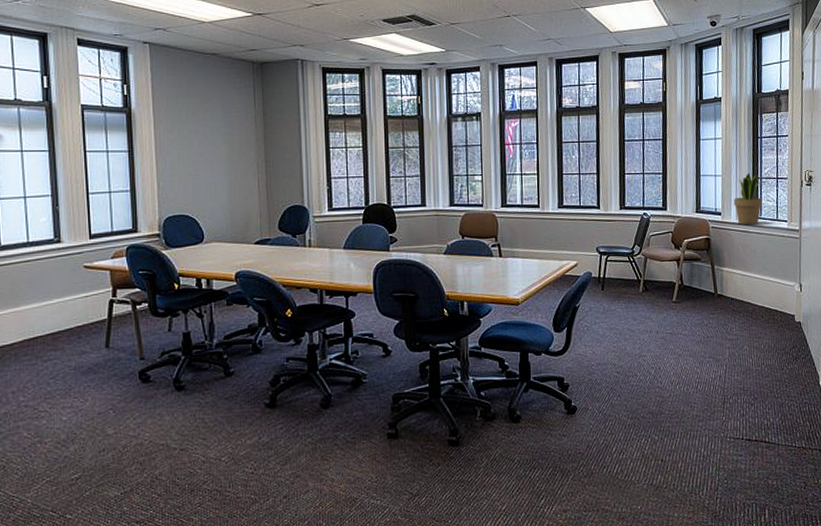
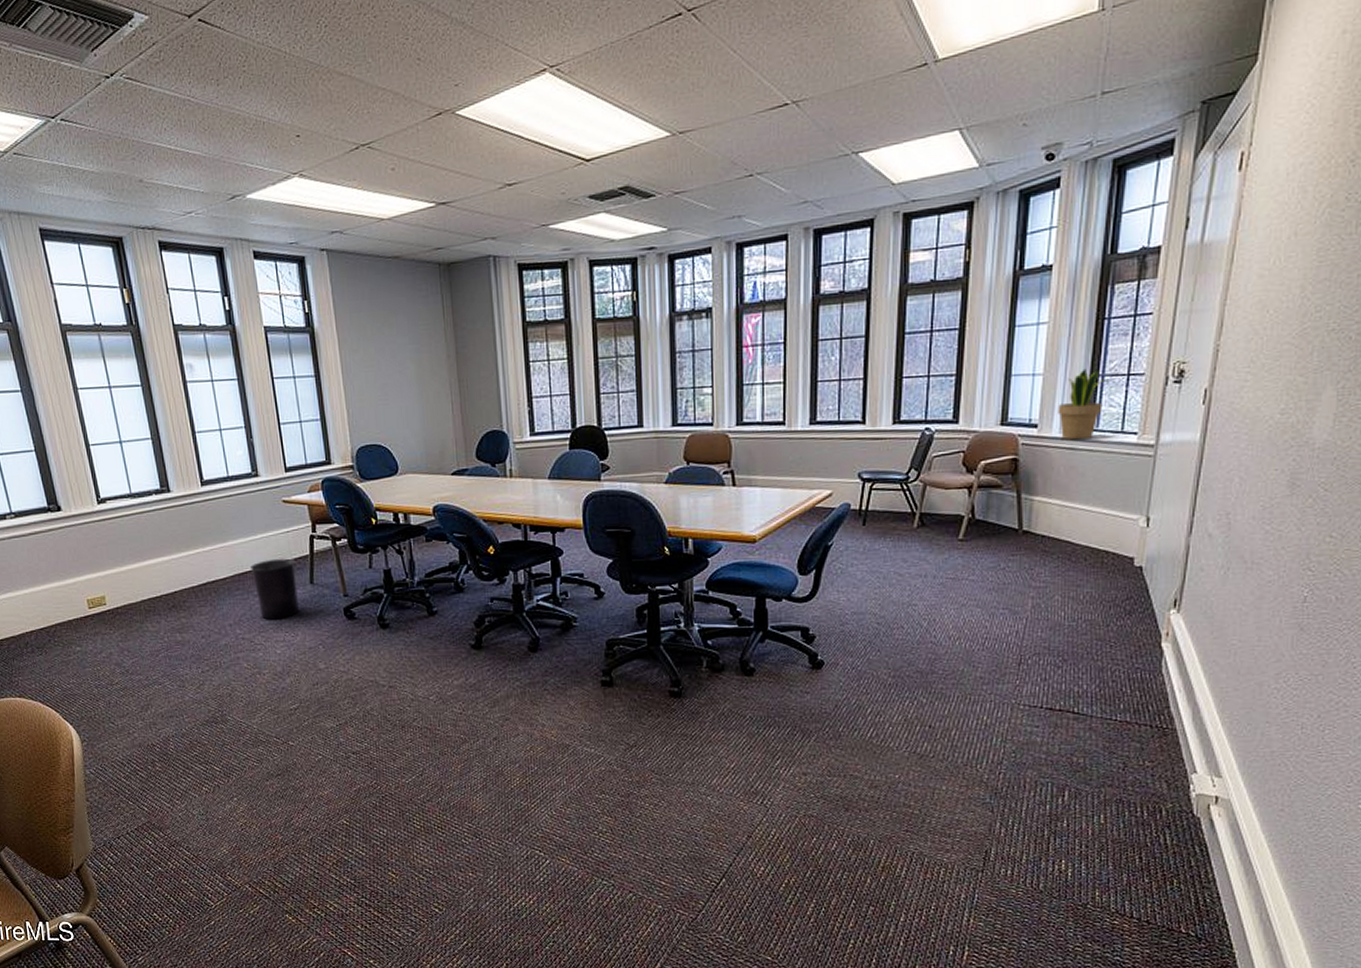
waste bin: none [43,322,92,386] -> present [251,558,300,620]

